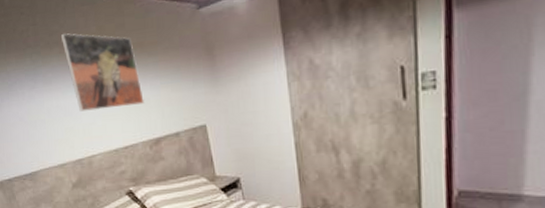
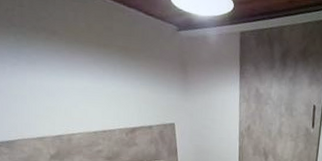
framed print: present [60,33,144,112] -> none [48,21,124,98]

